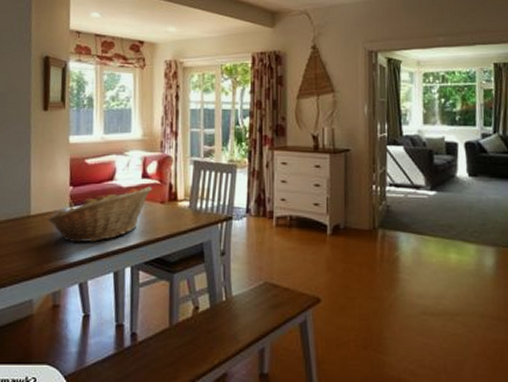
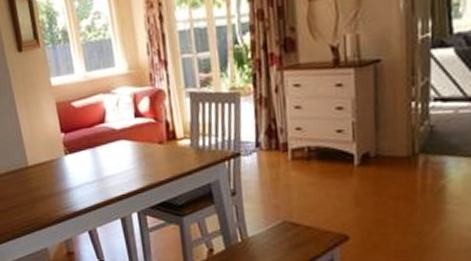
fruit basket: present [48,186,152,243] -> none [46,126,148,192]

